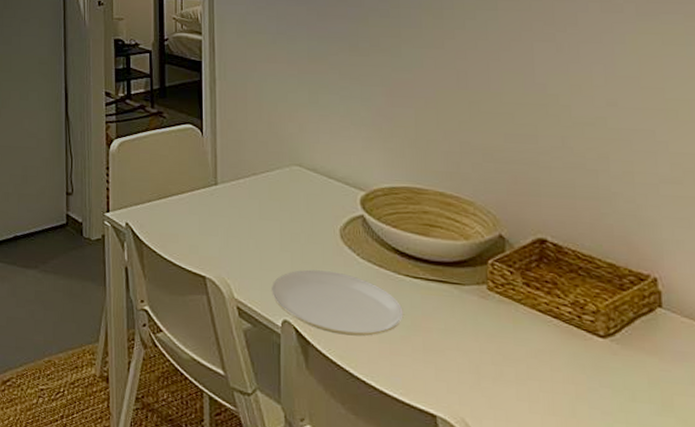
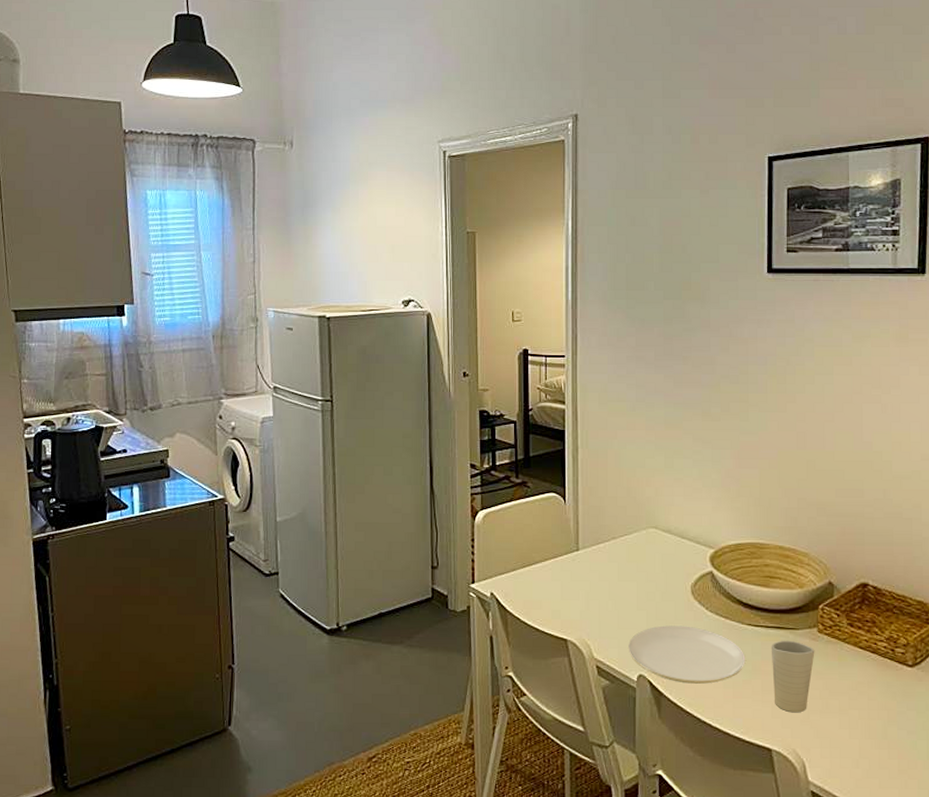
cup: none [432,295,485,378] -> present [771,640,815,713]

